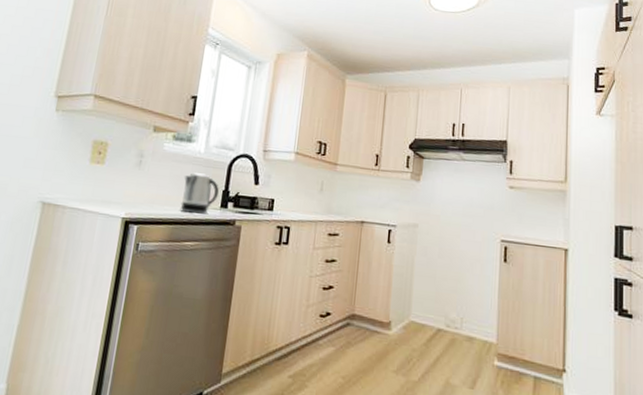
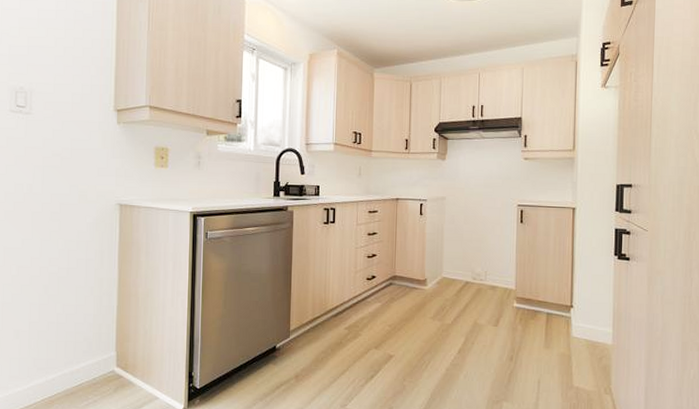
kettle: present [180,173,219,214] -> none [239,168,270,203]

